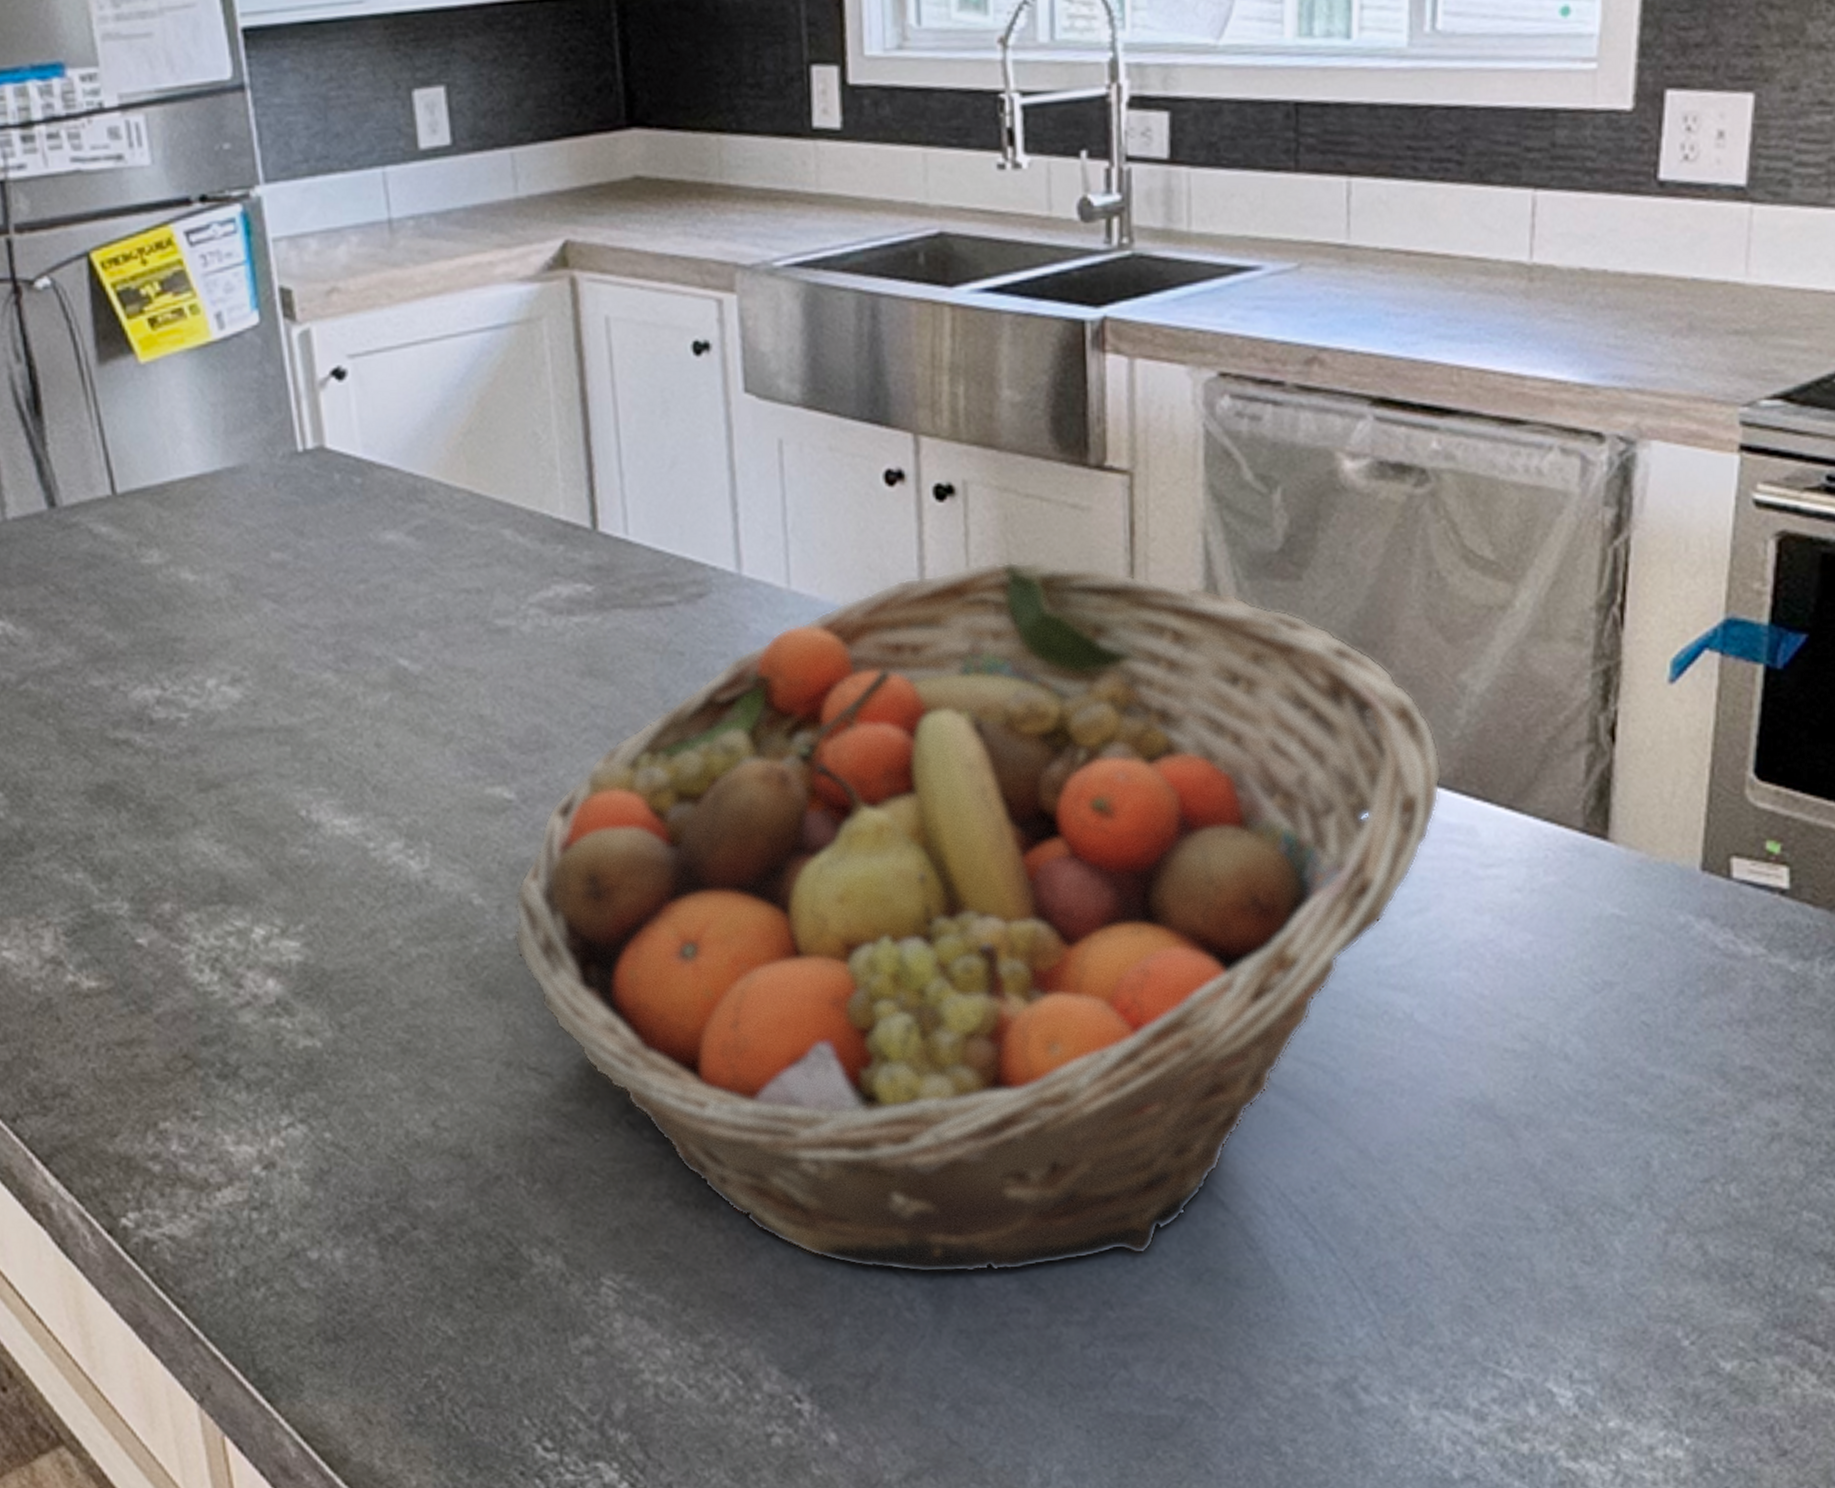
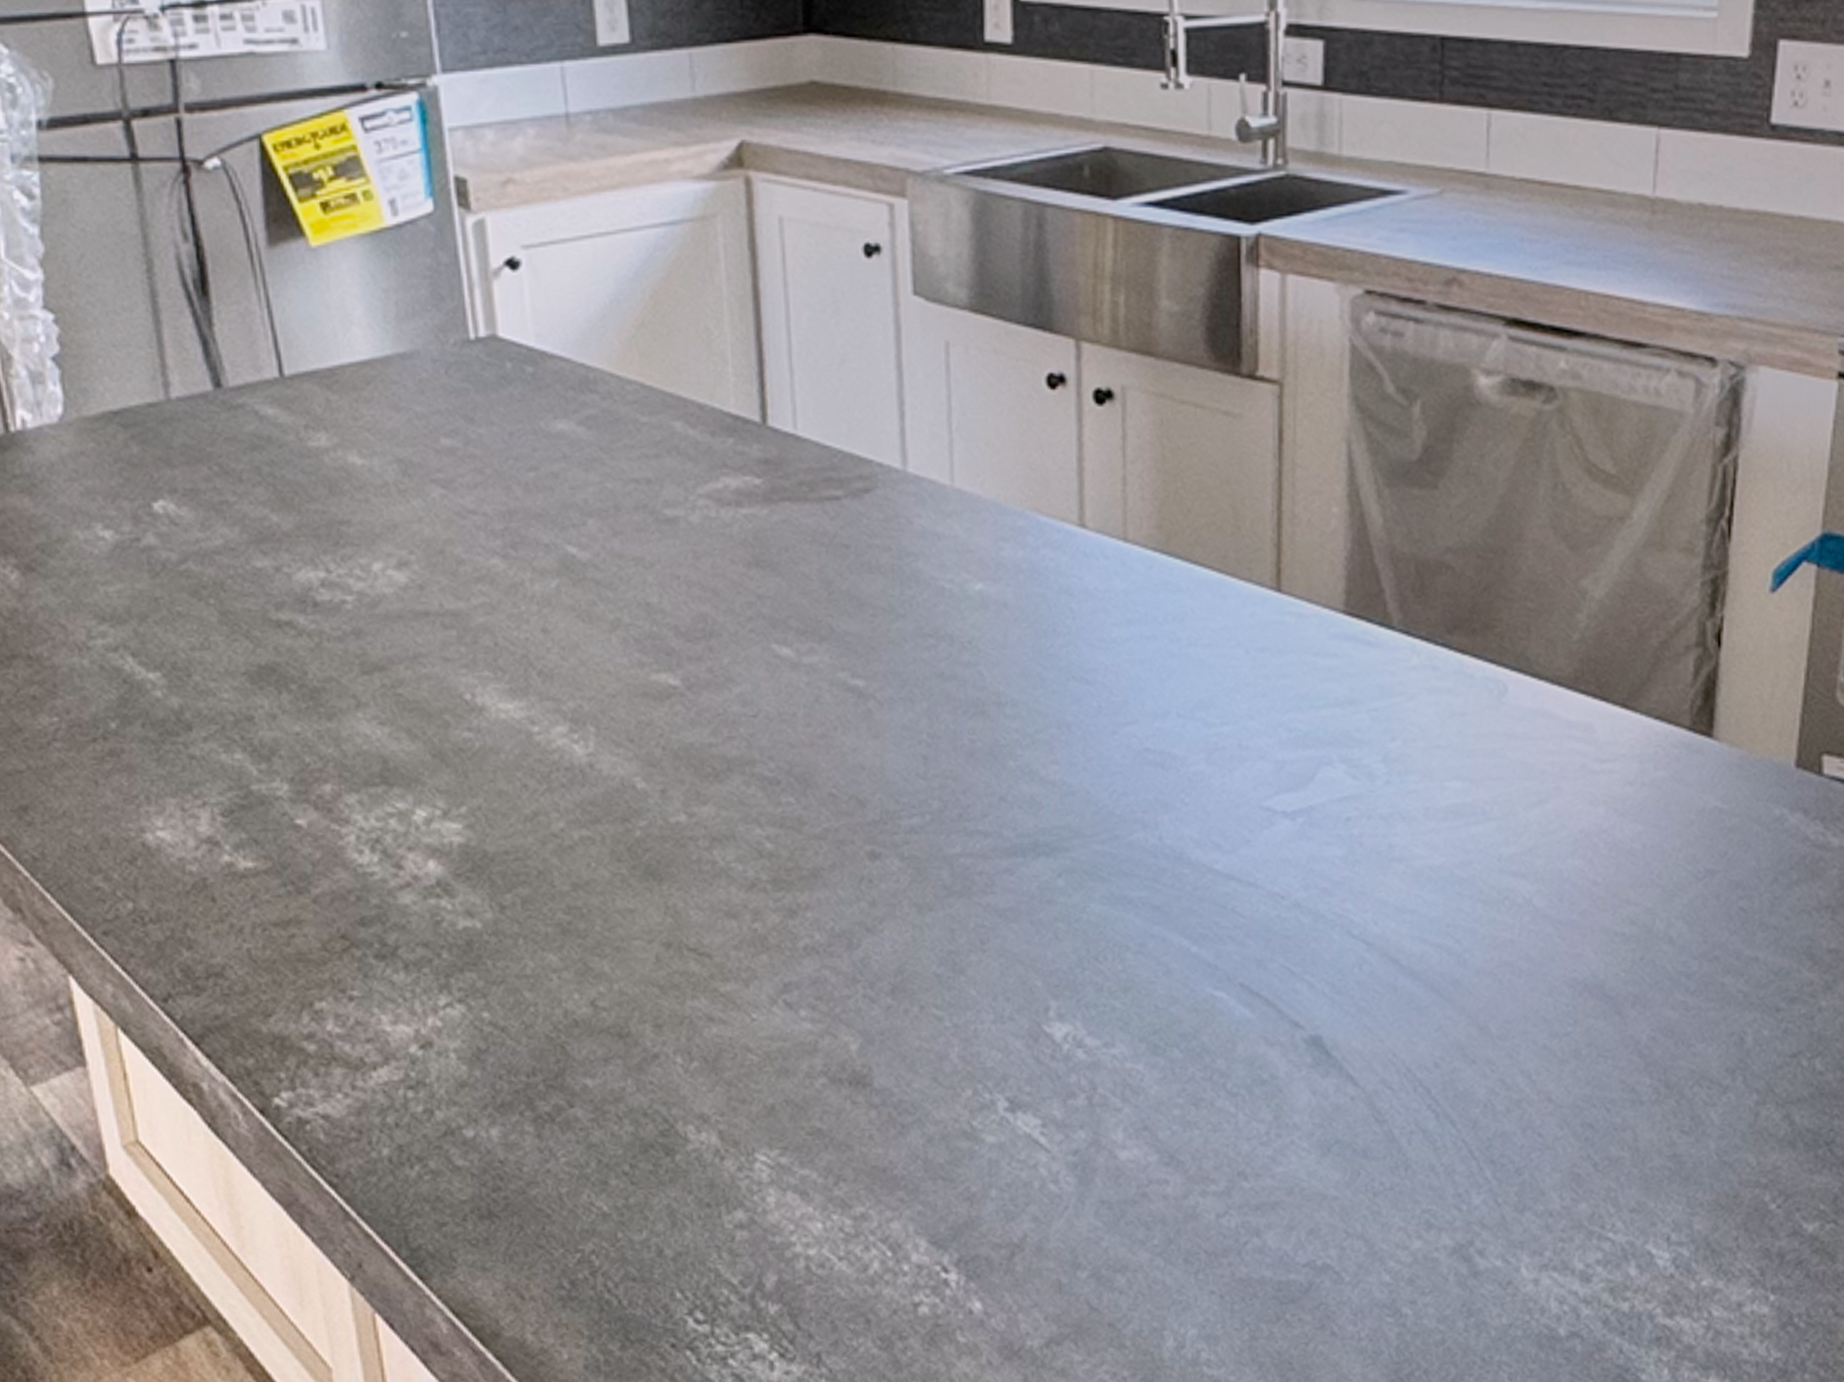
fruit basket: present [512,561,1443,1274] -> none [675,464,1564,1147]

